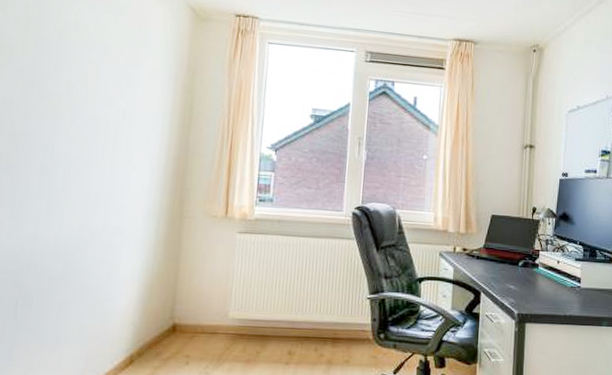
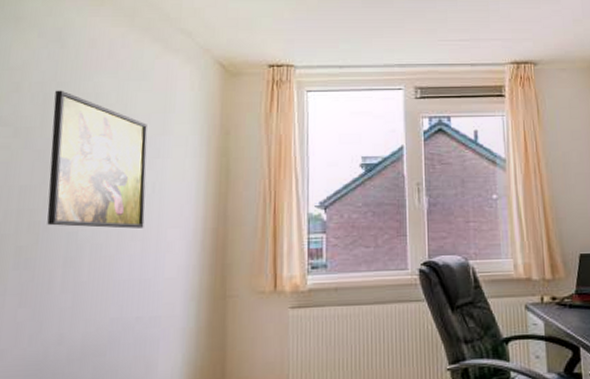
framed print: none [27,14,121,149] -> present [47,90,148,229]

